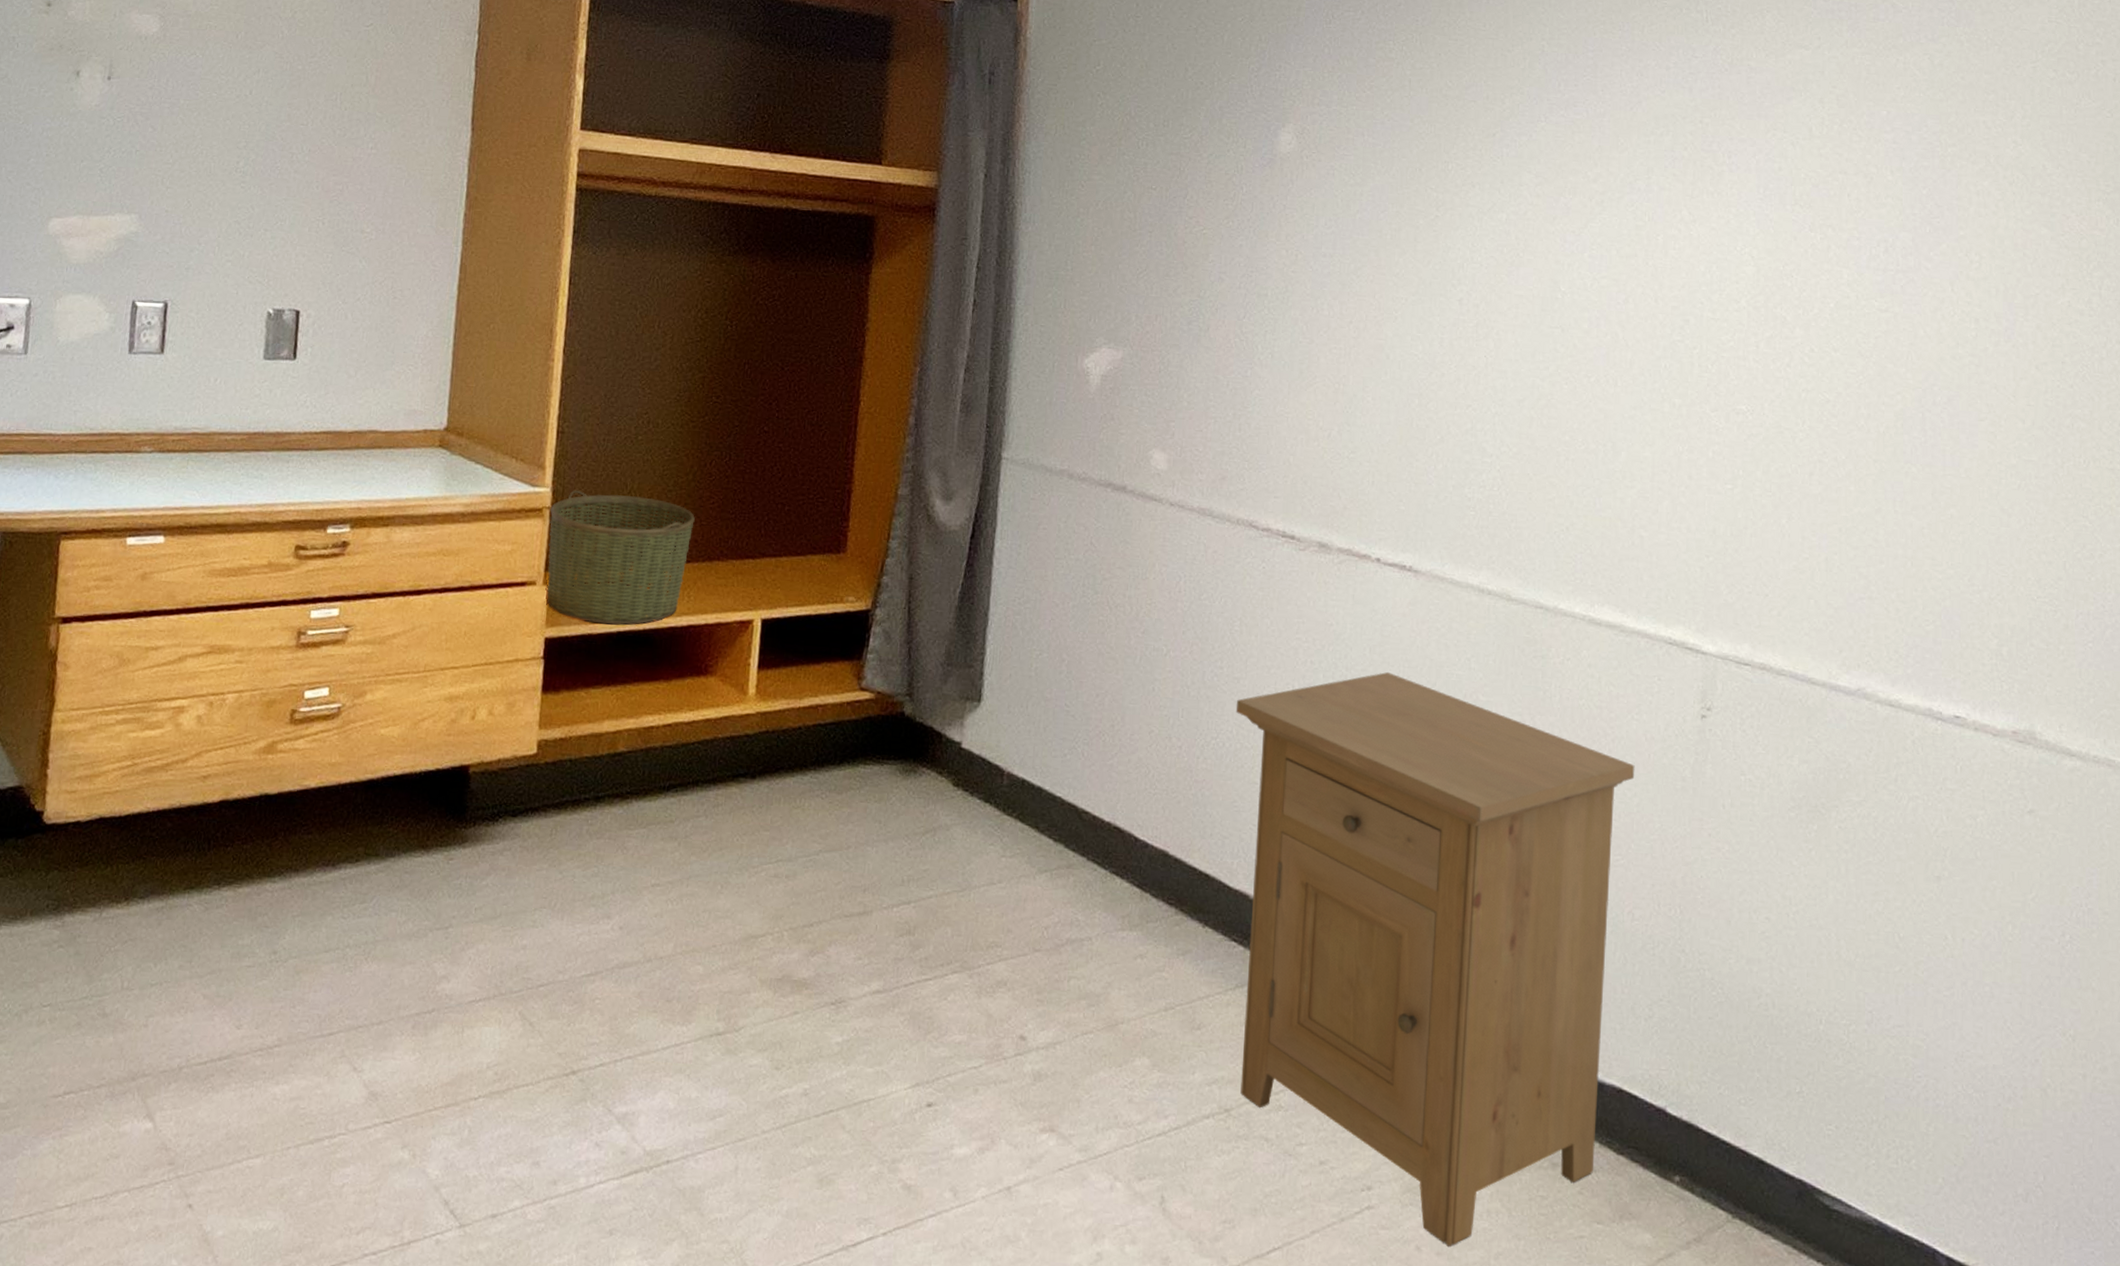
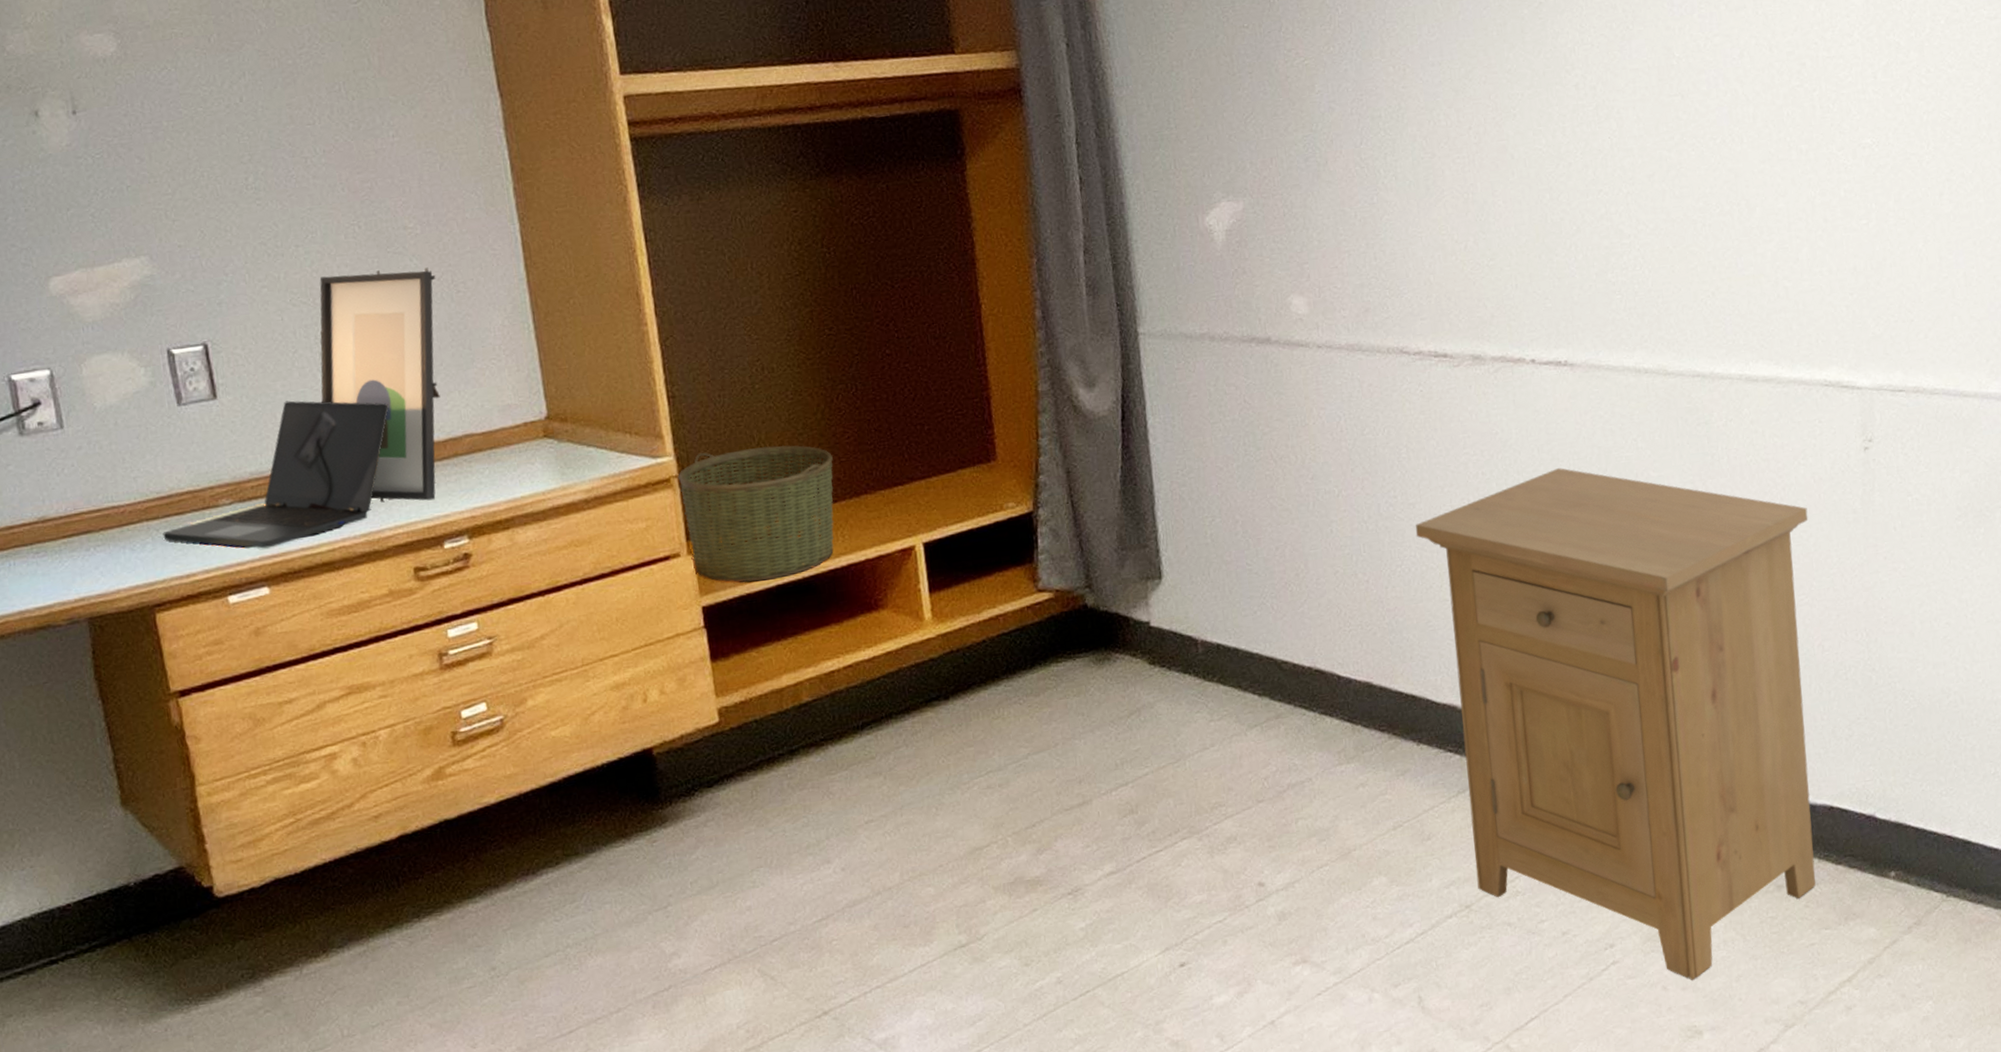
laptop: none [85,368,310,500] -> present [163,400,389,549]
picture frame: none [252,262,379,485] -> present [319,267,440,502]

